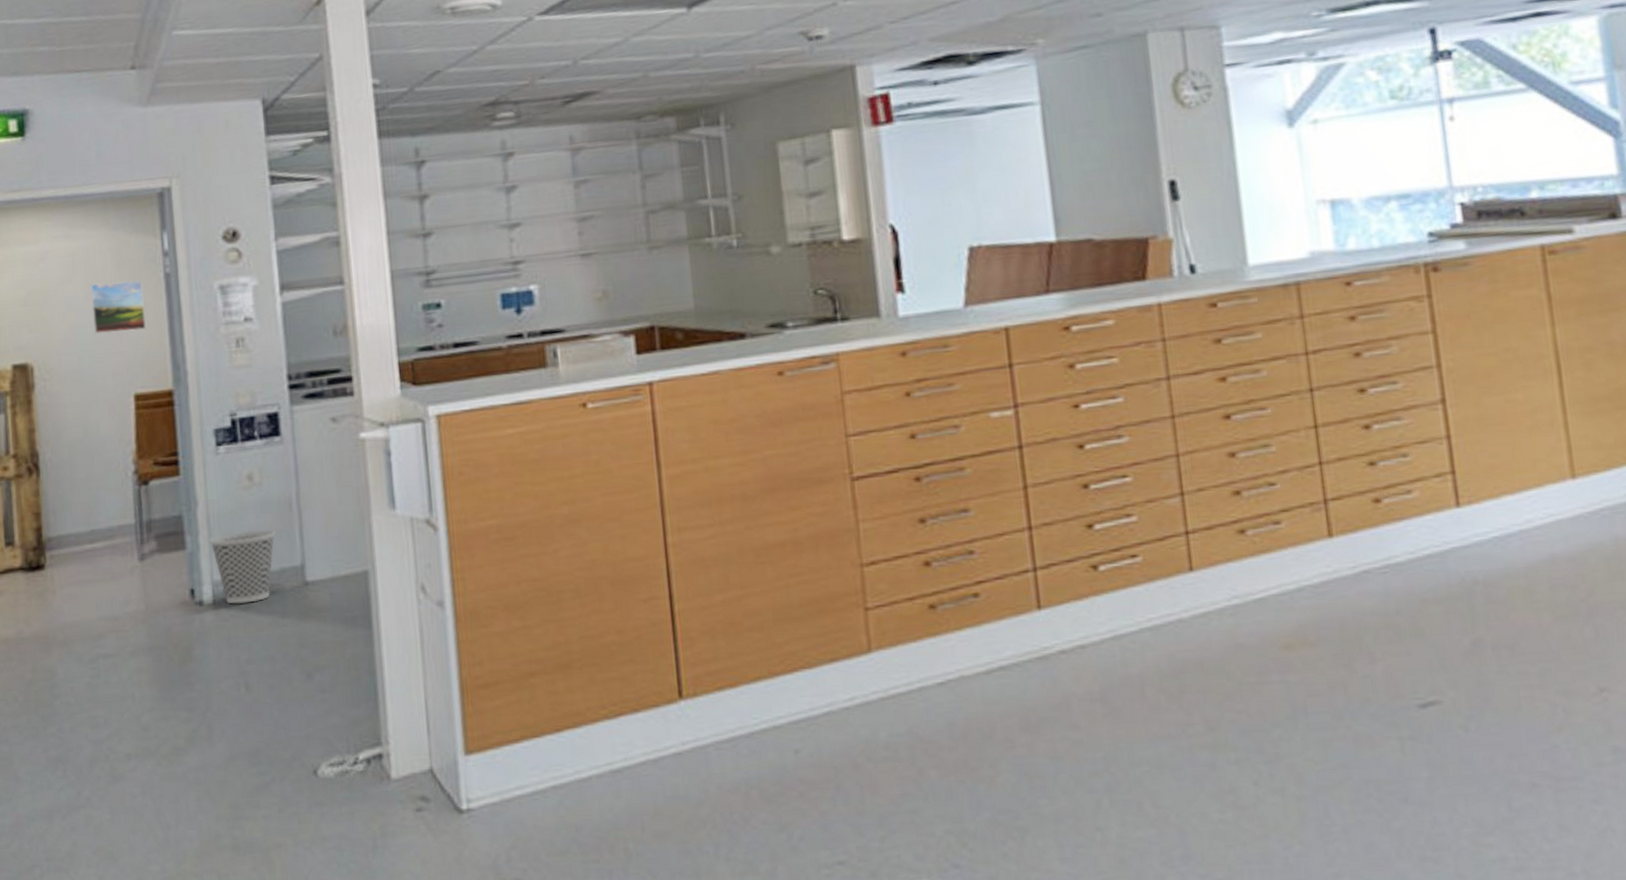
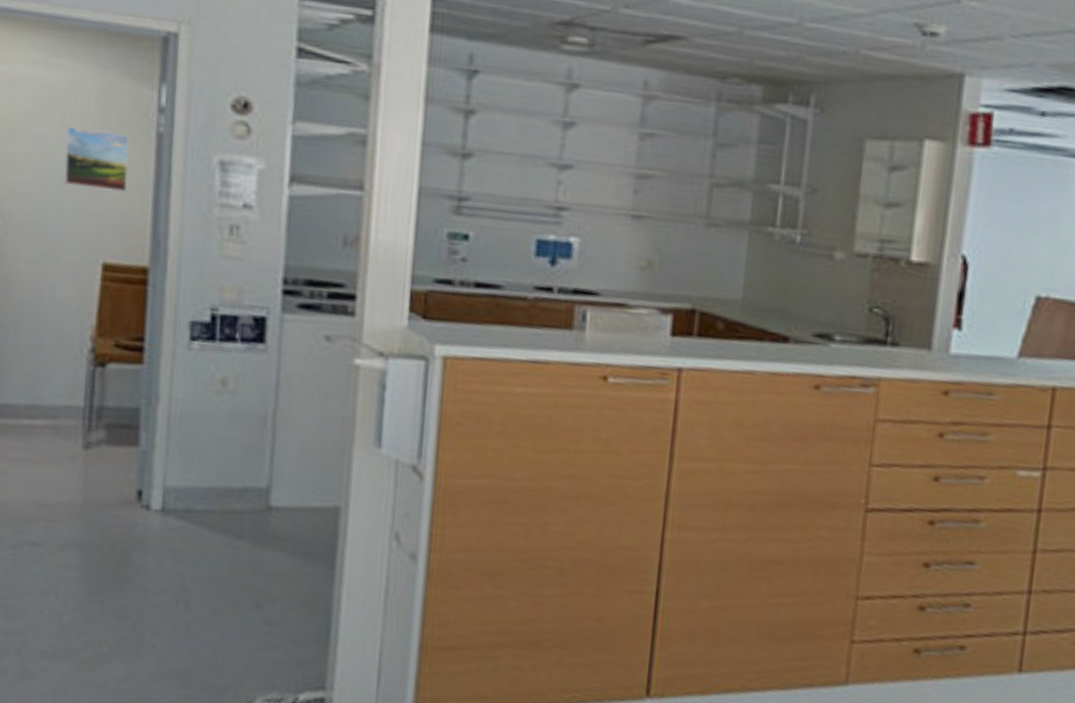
wastebasket: present [209,530,276,604] -> none [166,438,244,518]

